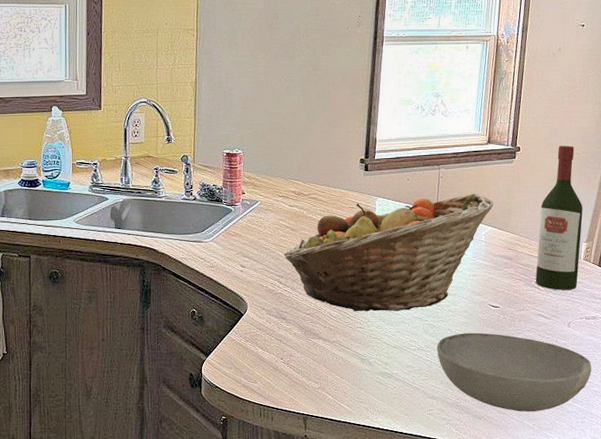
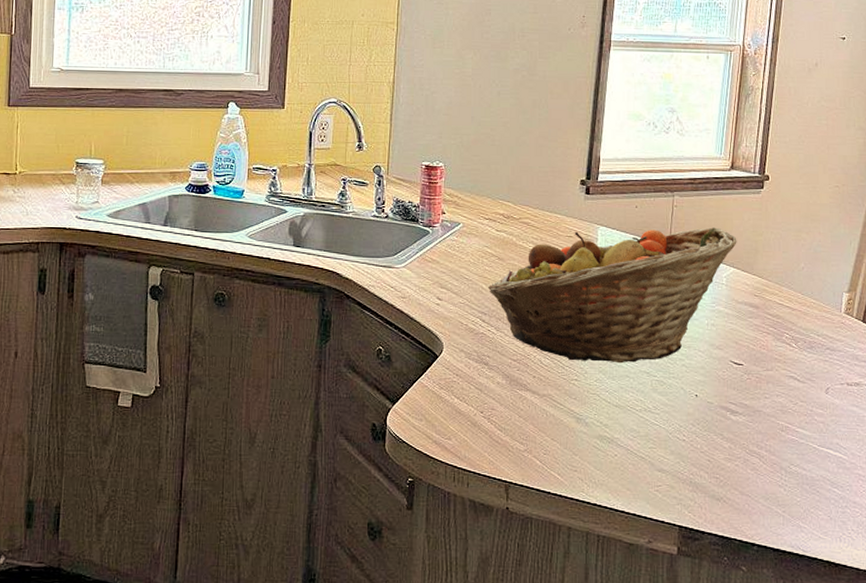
bowl: present [436,332,592,413] -> none [667,393,855,496]
wine bottle: present [536,145,583,290] -> none [787,176,844,349]

